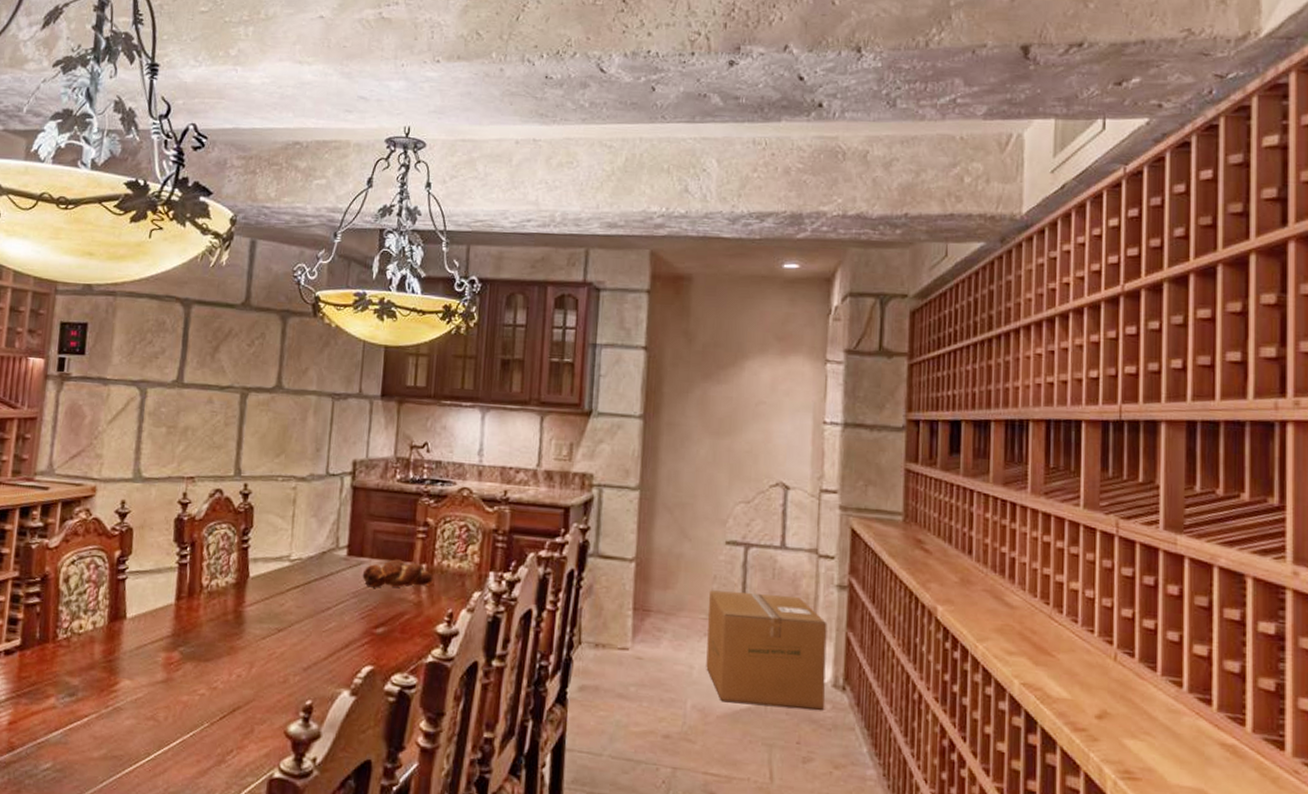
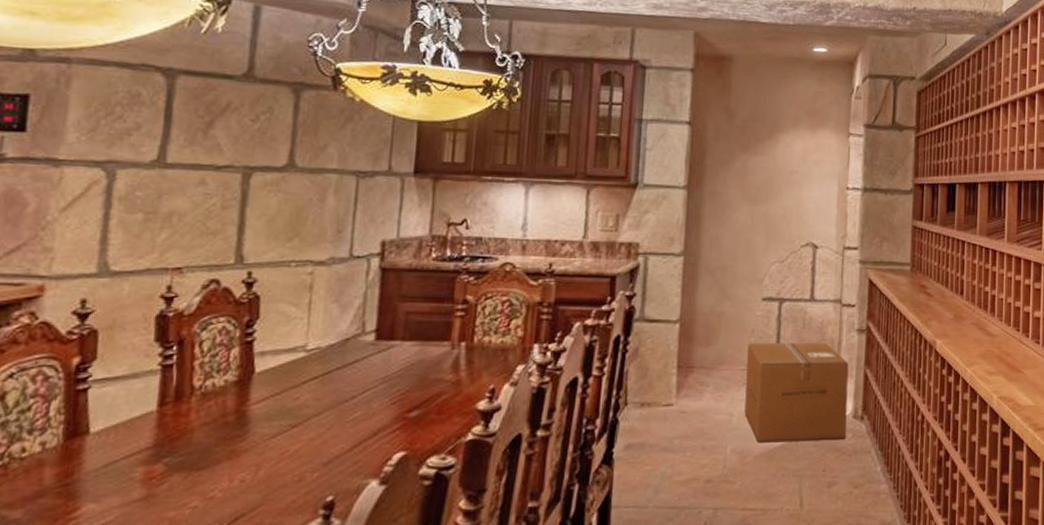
bread loaf: present [362,559,433,588] -> none [392,340,473,371]

